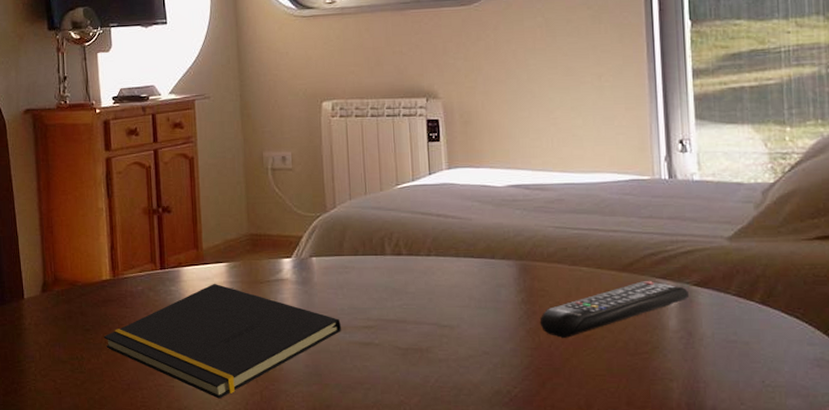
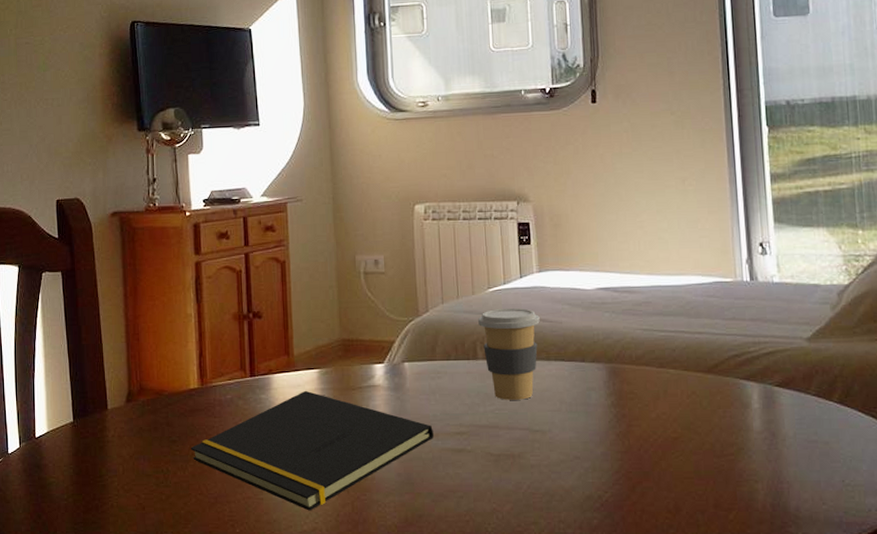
coffee cup: none [385,205,449,295] -> present [477,308,540,400]
remote control: present [539,280,689,338] -> none [629,381,771,441]

